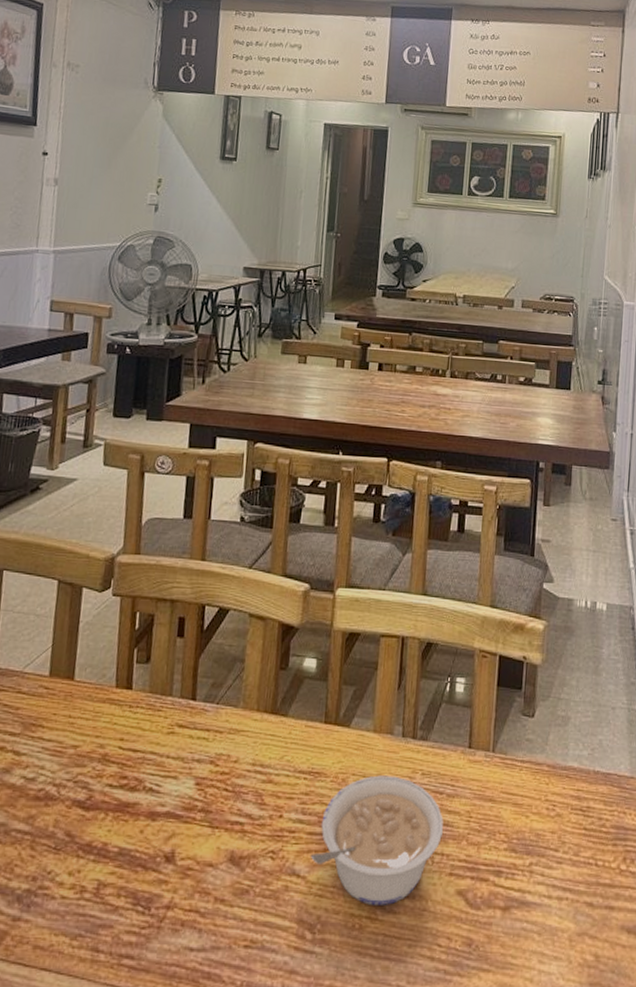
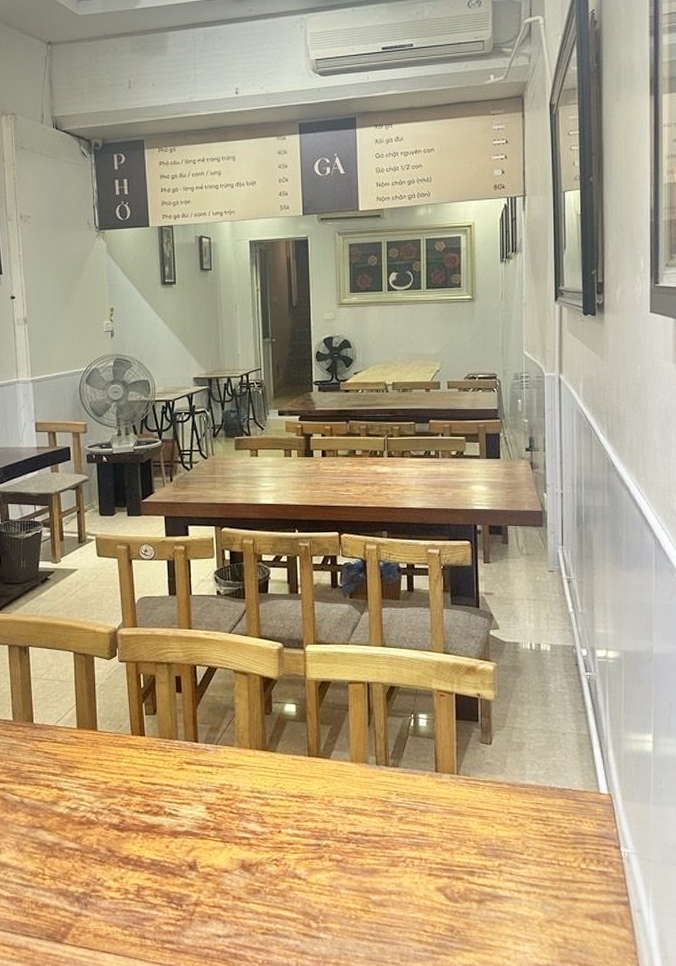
legume: present [310,775,444,905] -> none [308,797,420,900]

